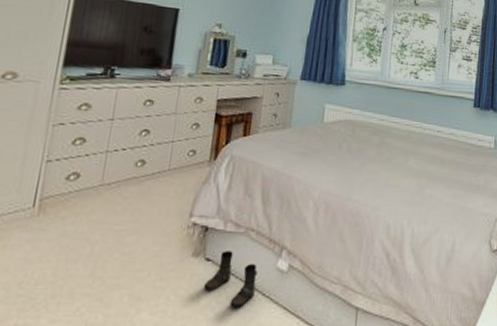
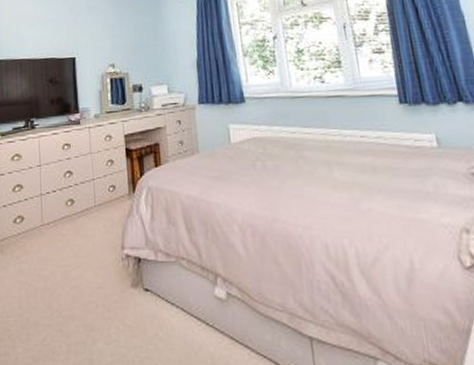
boots: present [203,250,257,308] -> none [147,280,198,338]

